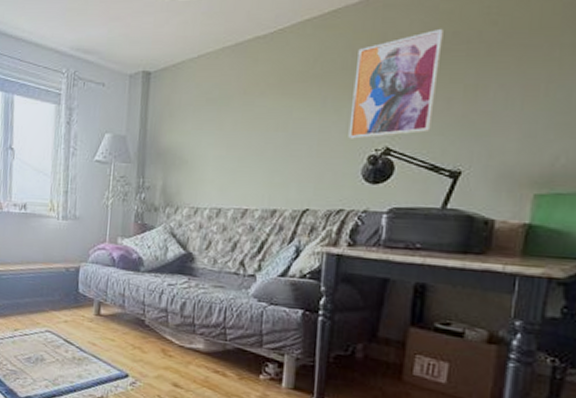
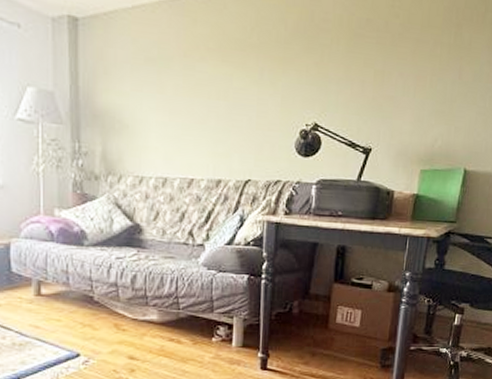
wall art: present [348,29,443,139] -> none [283,14,359,113]

